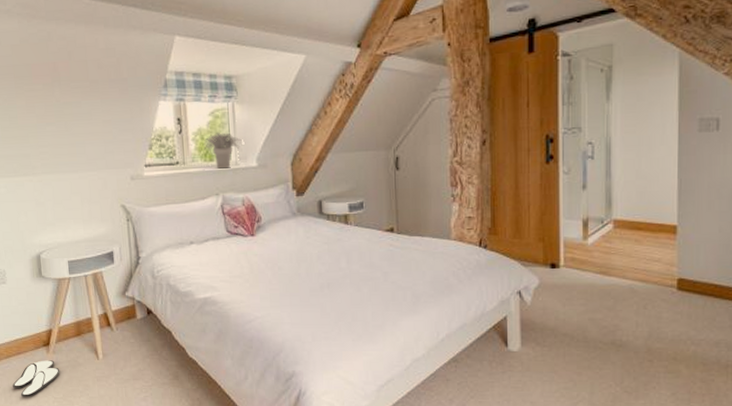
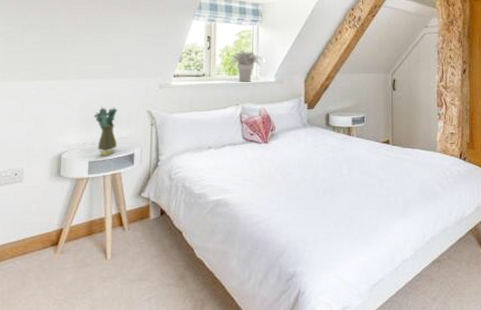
slippers: present [13,360,60,397] -> none [13,260,66,299]
vase: none [67,202,95,255] -> present [94,106,118,157]

